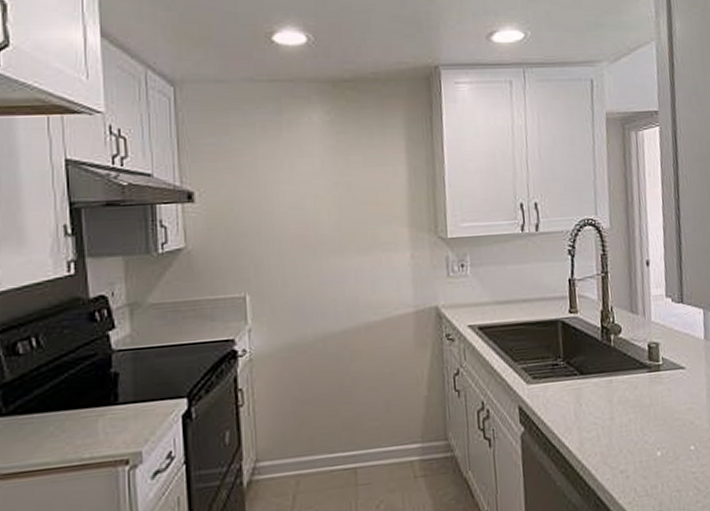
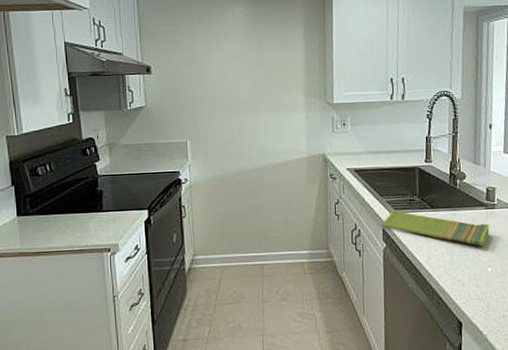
dish towel: none [516,378,656,423] -> present [381,209,490,246]

